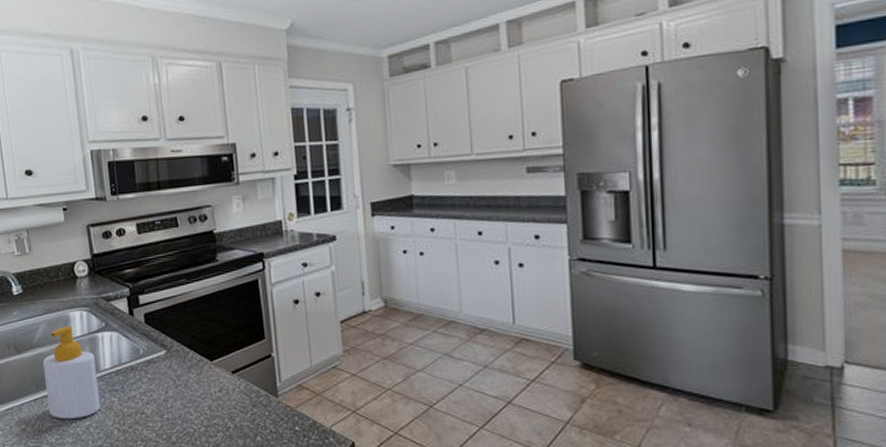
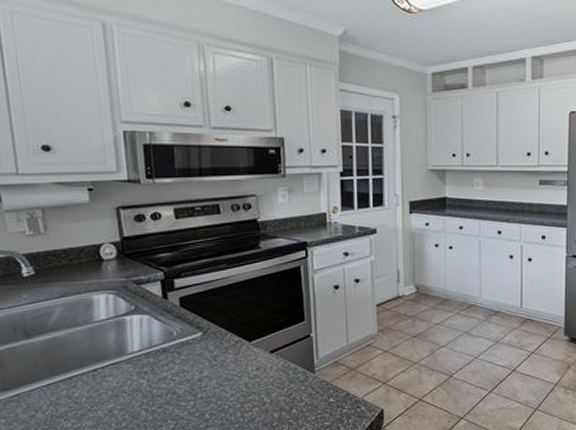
soap bottle: present [43,326,101,420] -> none [58,309,127,404]

